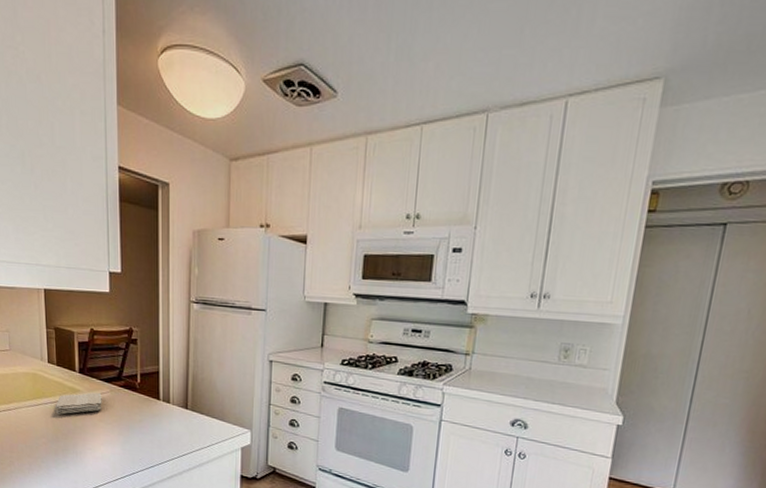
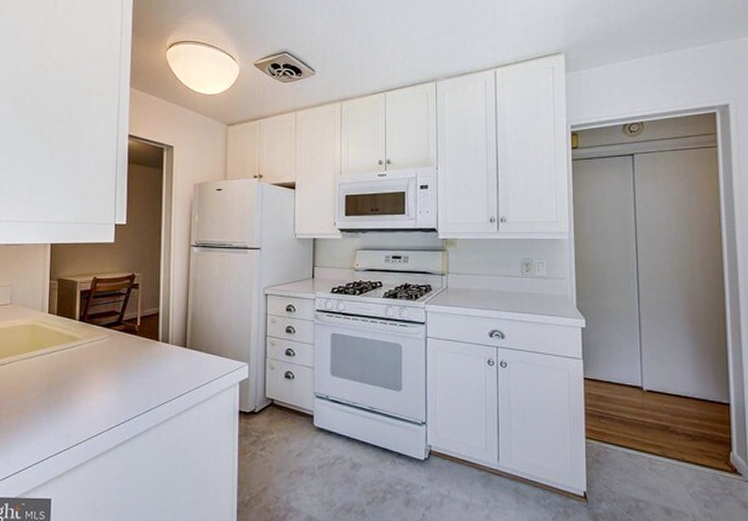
washcloth: present [56,392,102,415] -> none [52,339,101,365]

